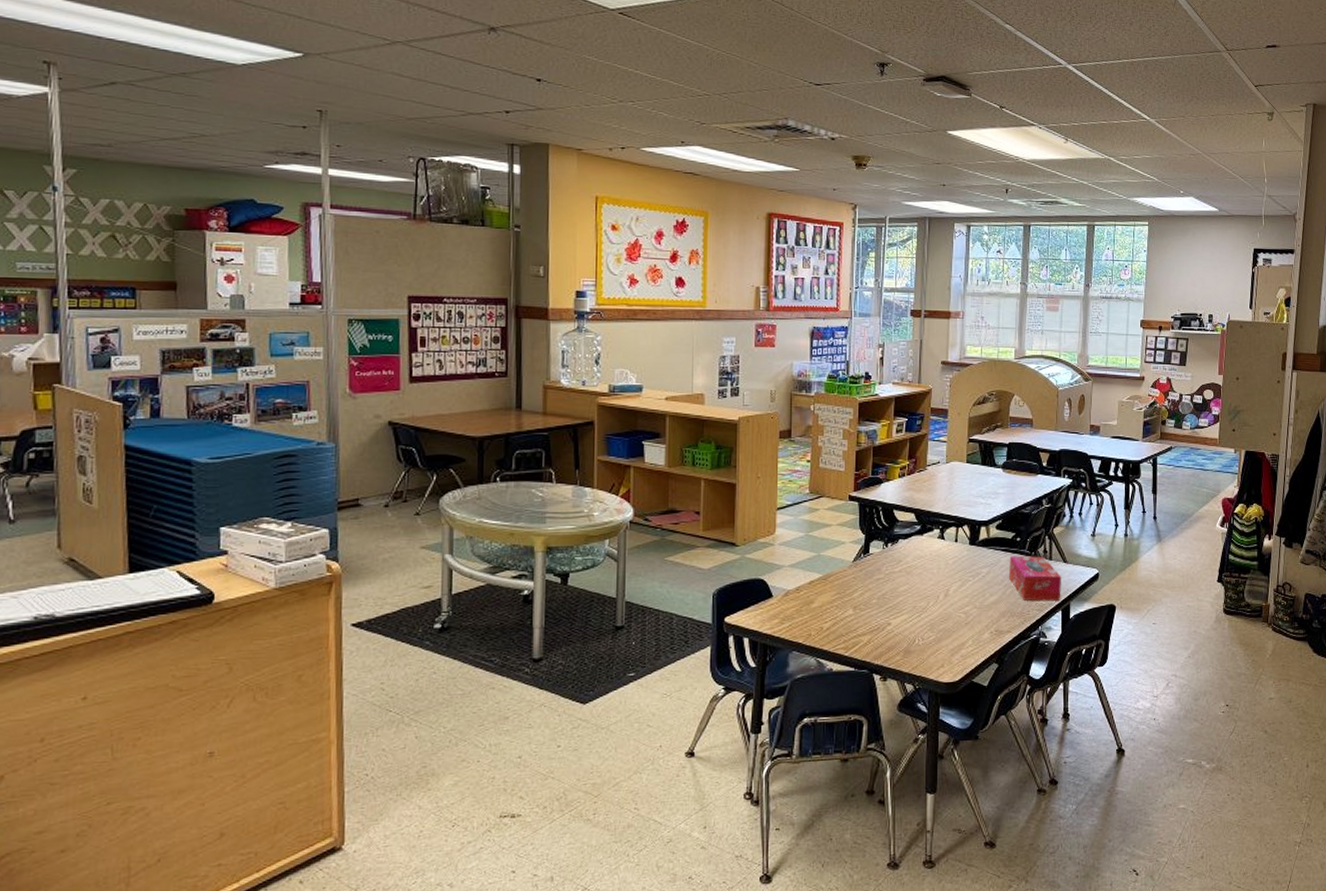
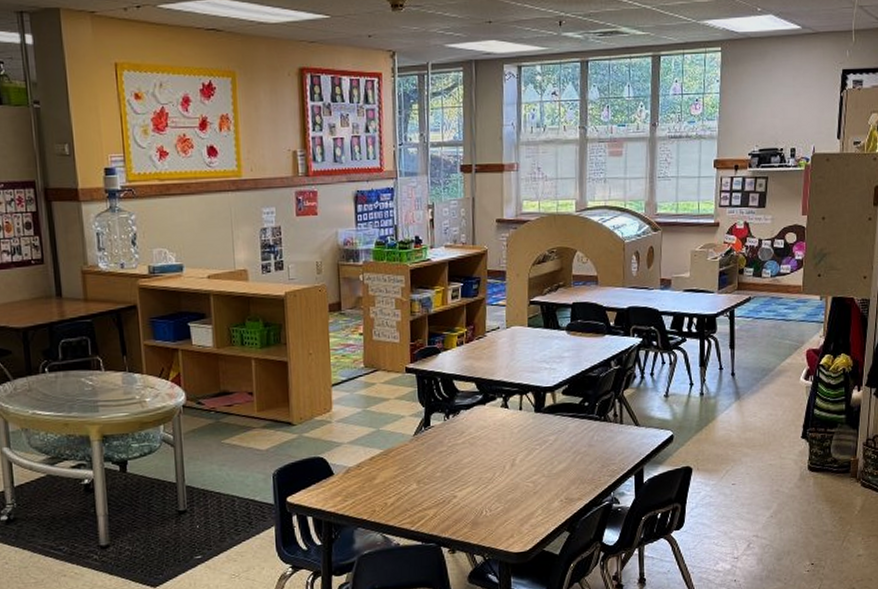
tissue box: present [1008,556,1061,601] -> none [577,420,634,467]

